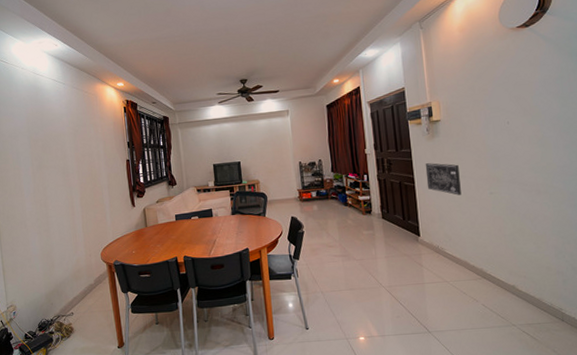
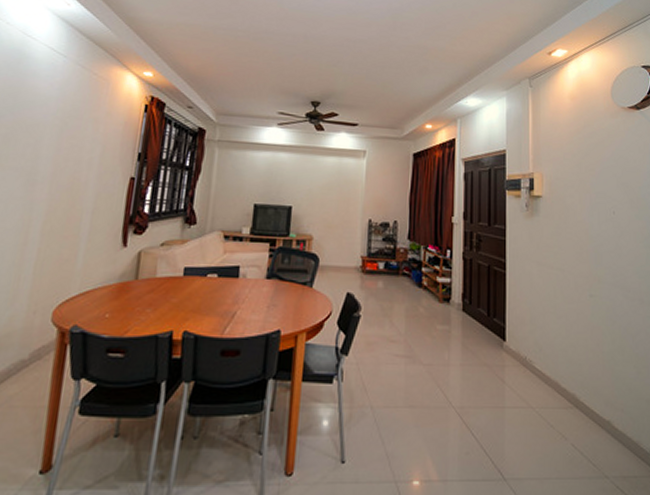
wall art: present [425,163,461,195] -> none [520,247,558,293]

